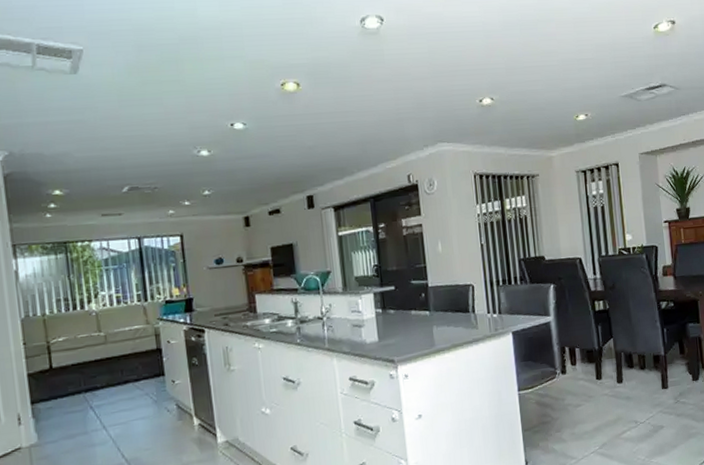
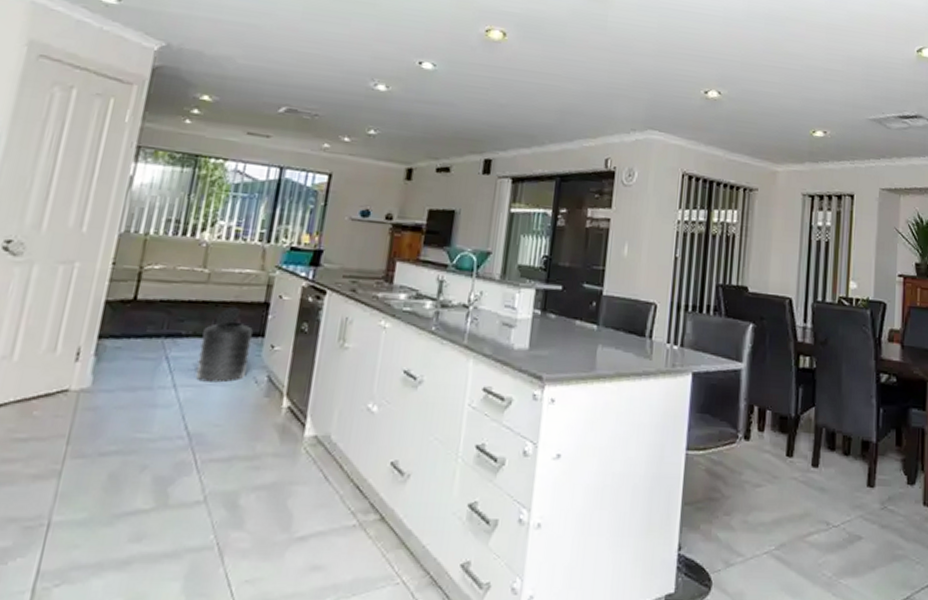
trash can: none [114,357,158,420] -> present [195,306,253,383]

